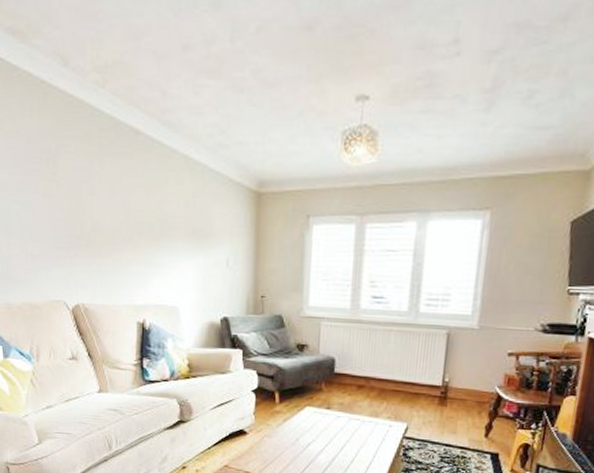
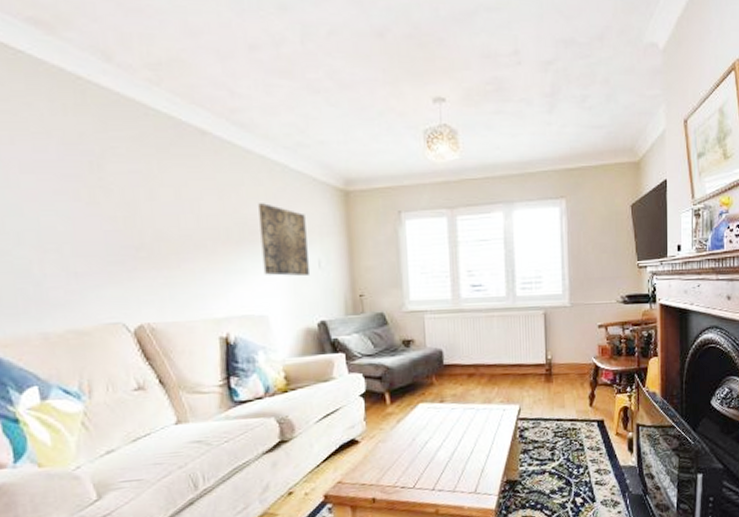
wall art: none [178,201,219,274] -> present [258,203,311,277]

